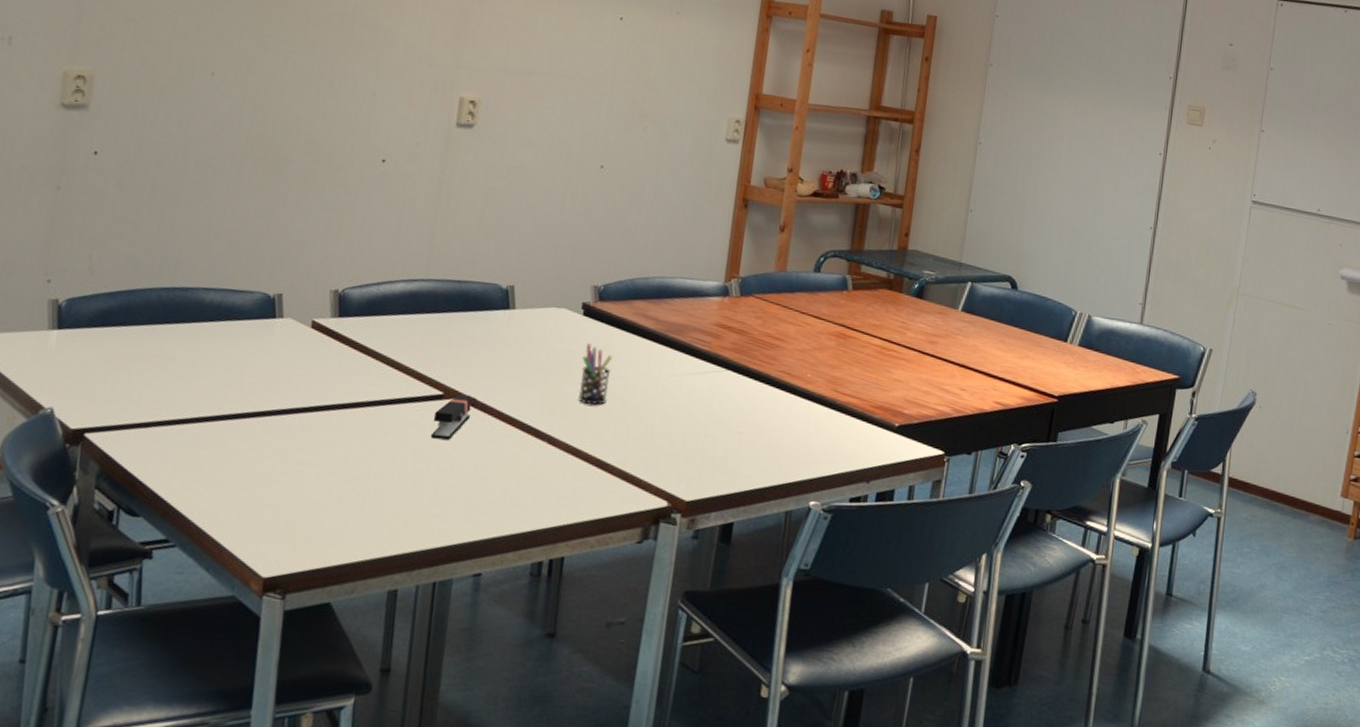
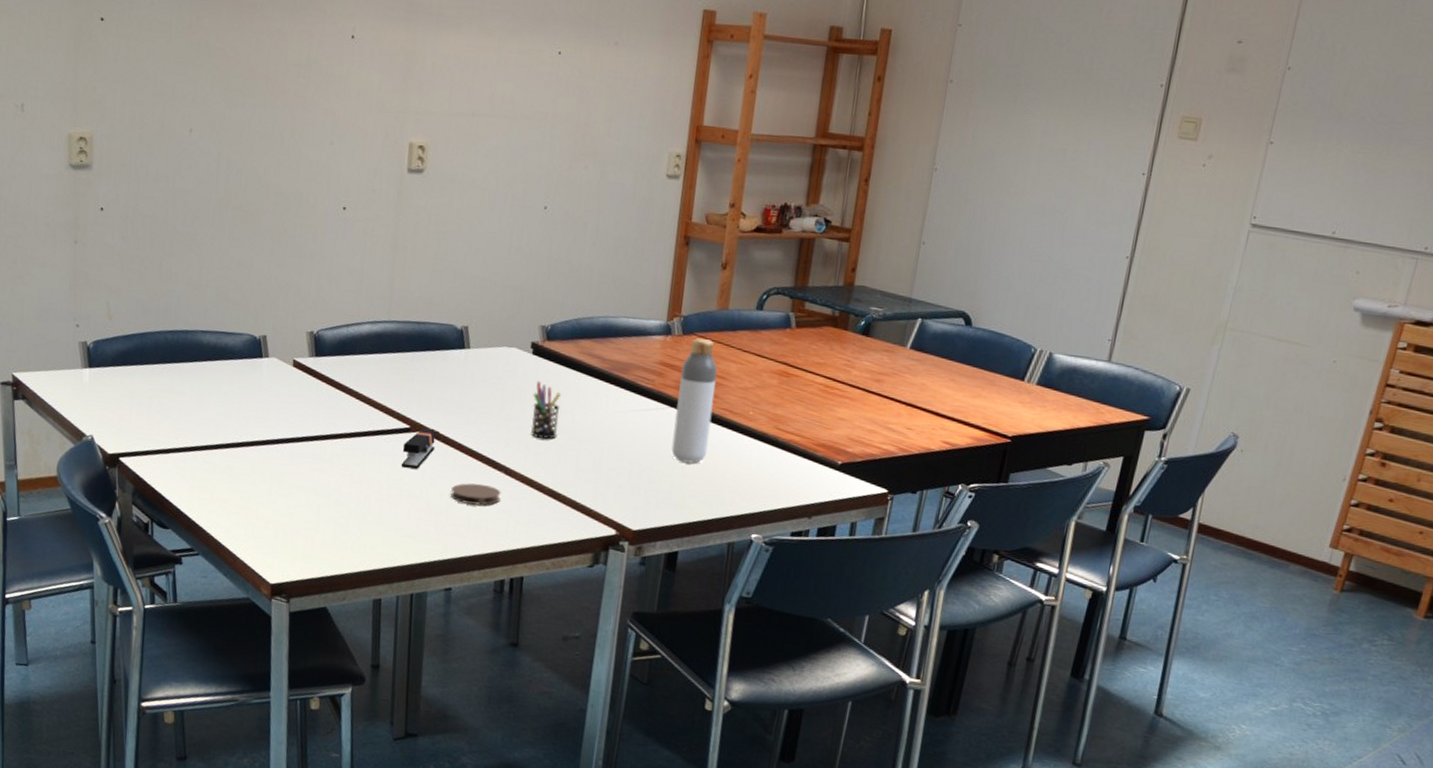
coaster: none [486,454,543,479] -> present [451,483,501,506]
bottle: none [727,300,776,428] -> present [671,338,718,464]

